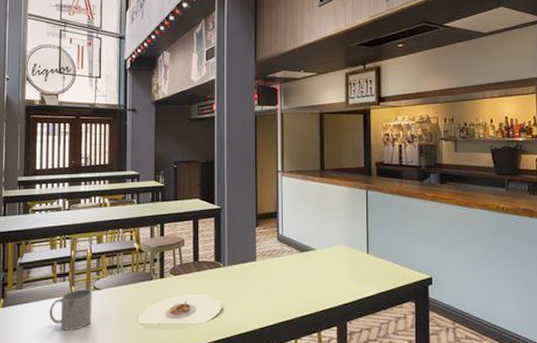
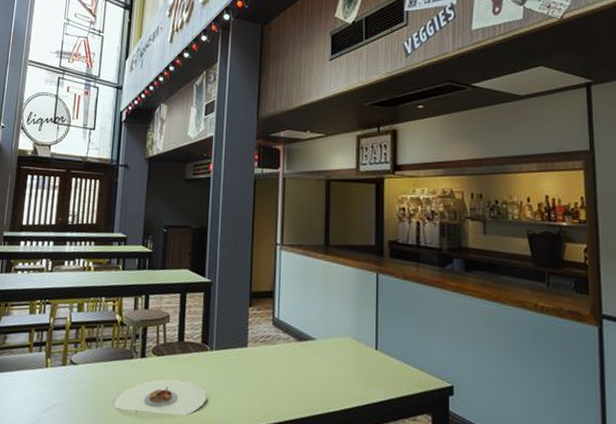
mug: present [49,289,92,331] -> none [21,362,68,409]

